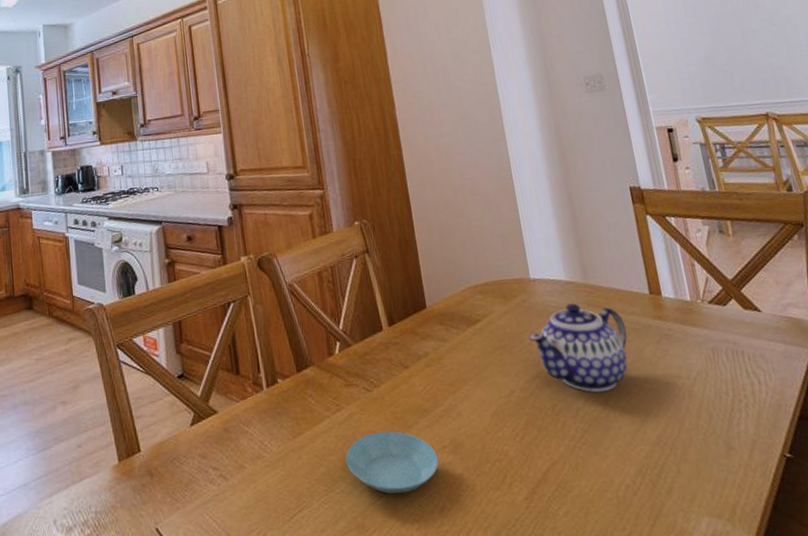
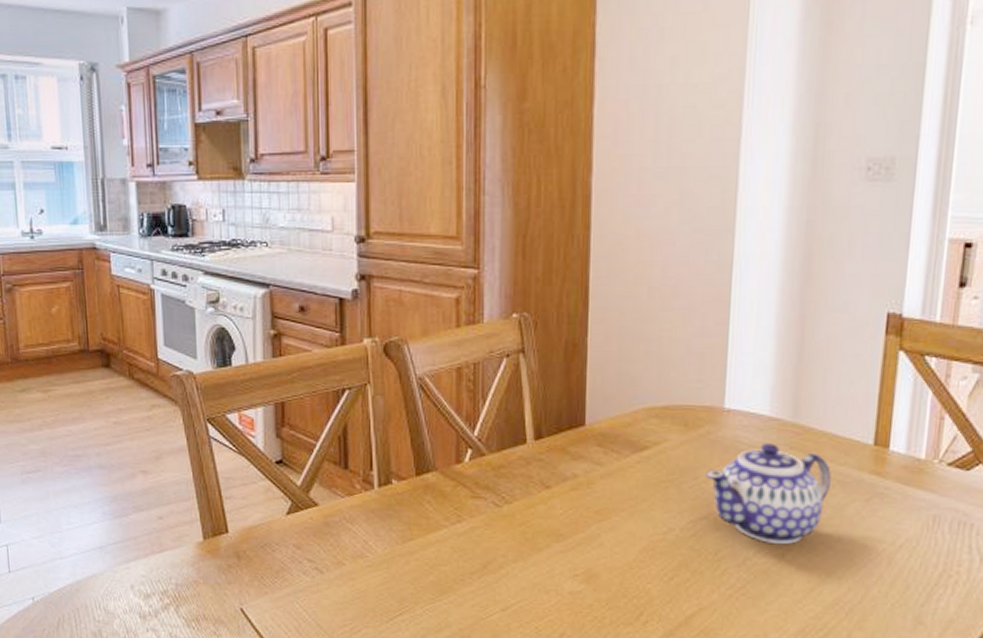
saucer: present [345,430,439,495] -> none [459,549,568,614]

